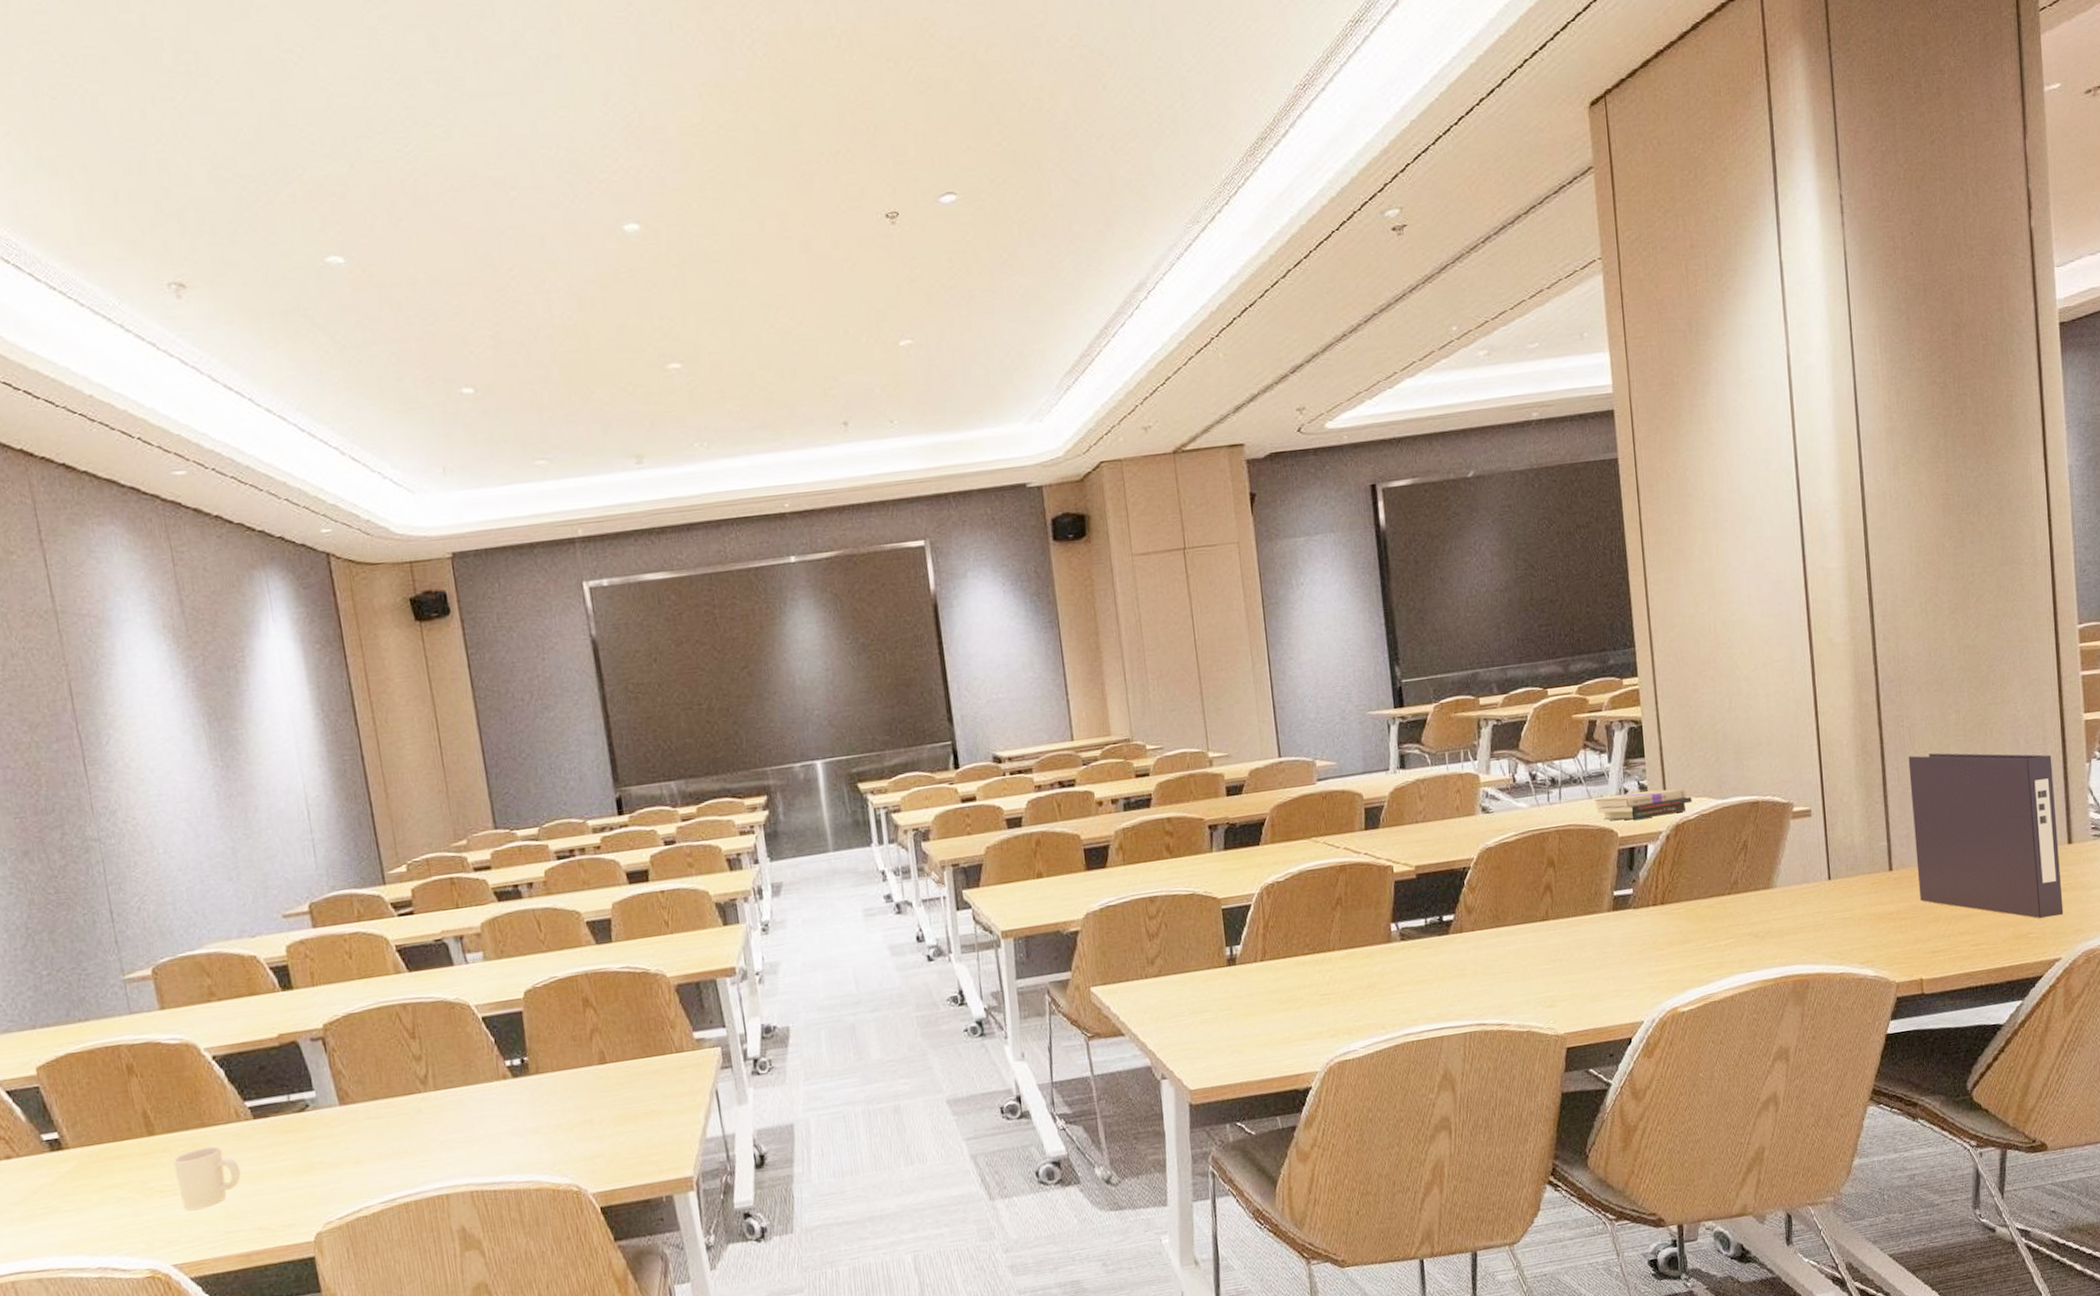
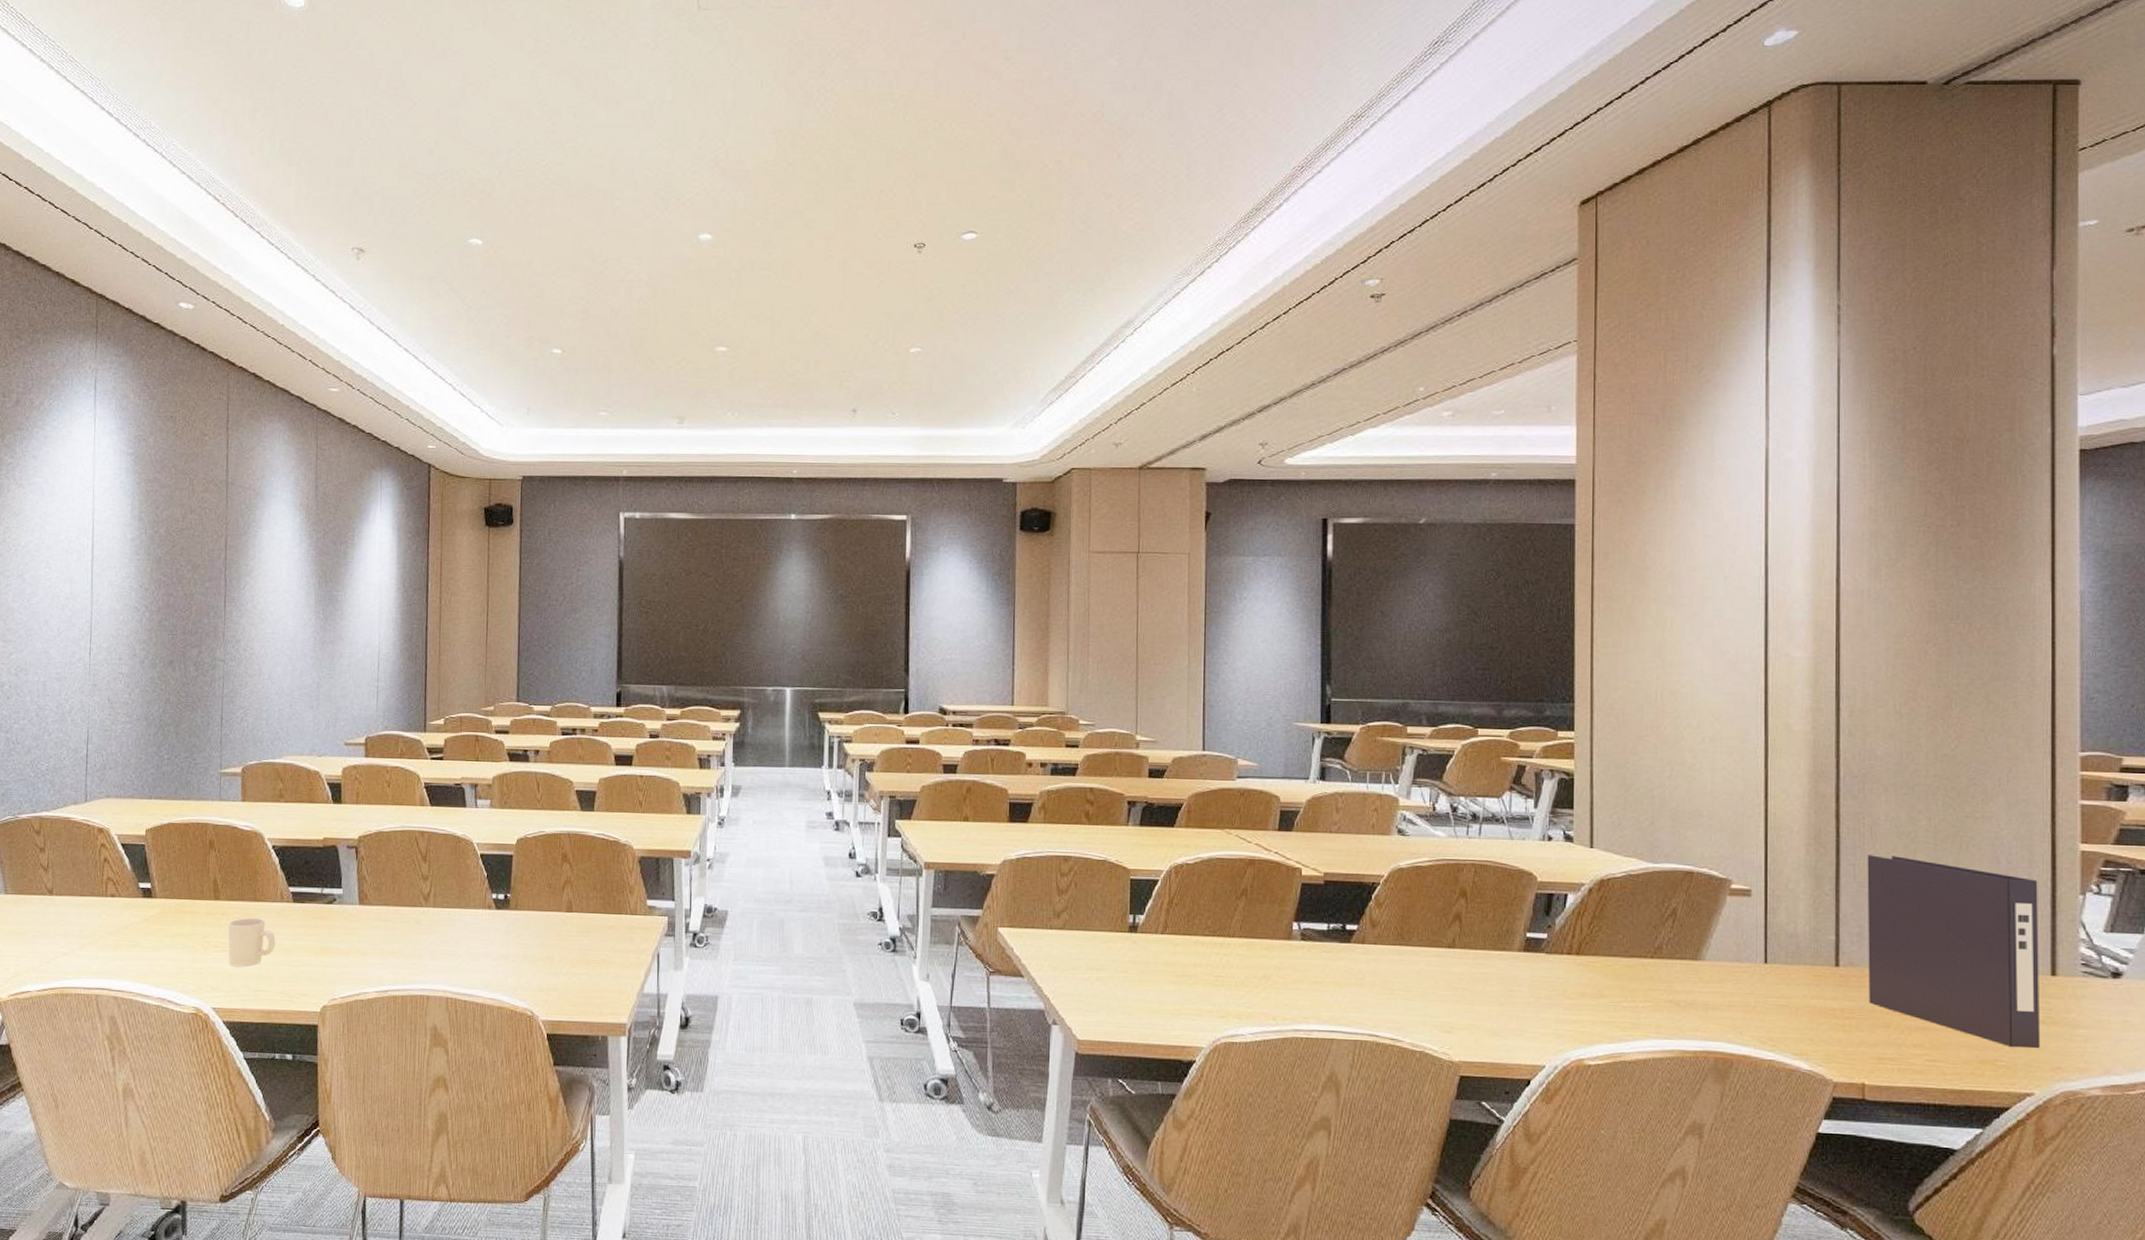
books: present [1594,789,1692,821] -> none [1515,840,1620,869]

